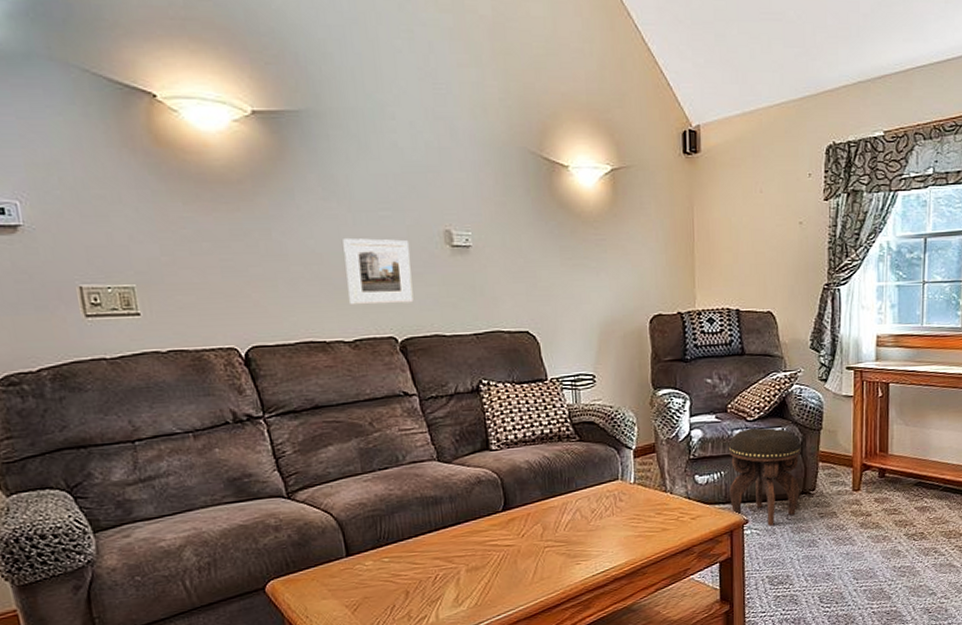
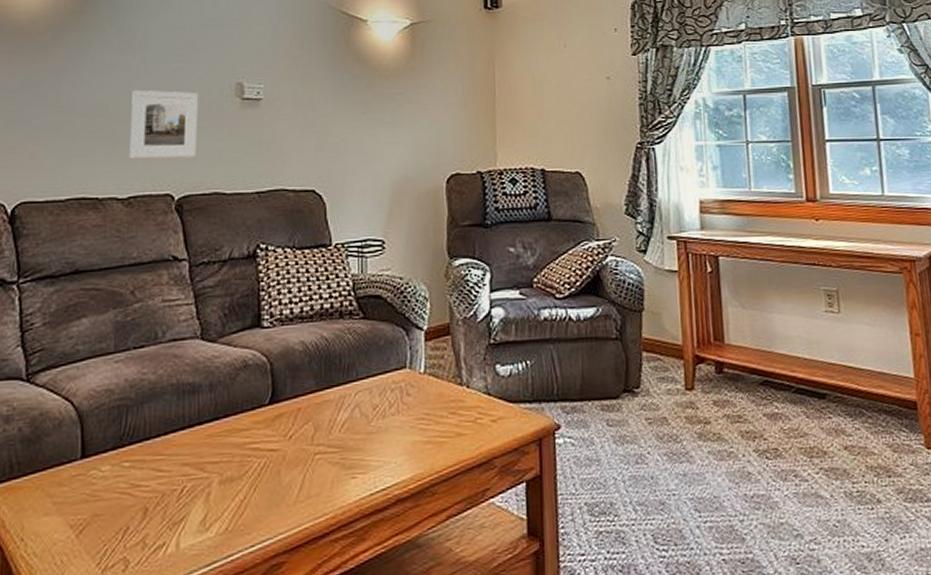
footstool: present [728,427,801,526] -> none [534,307,621,434]

